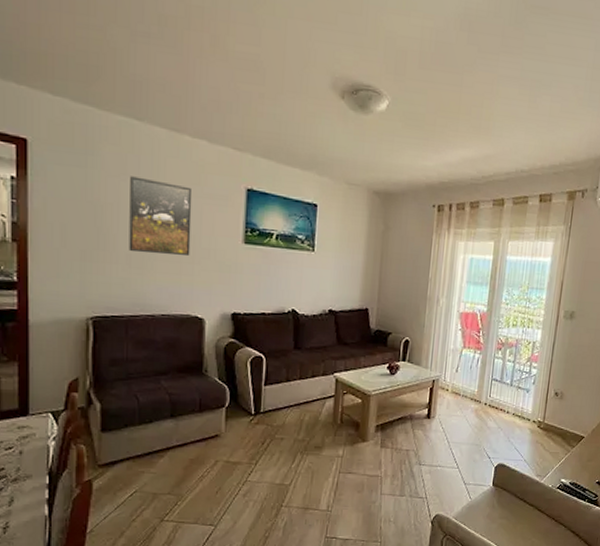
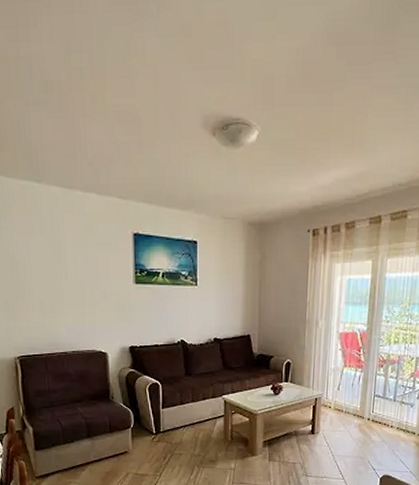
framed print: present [129,176,193,255] -> none [36,233,91,300]

